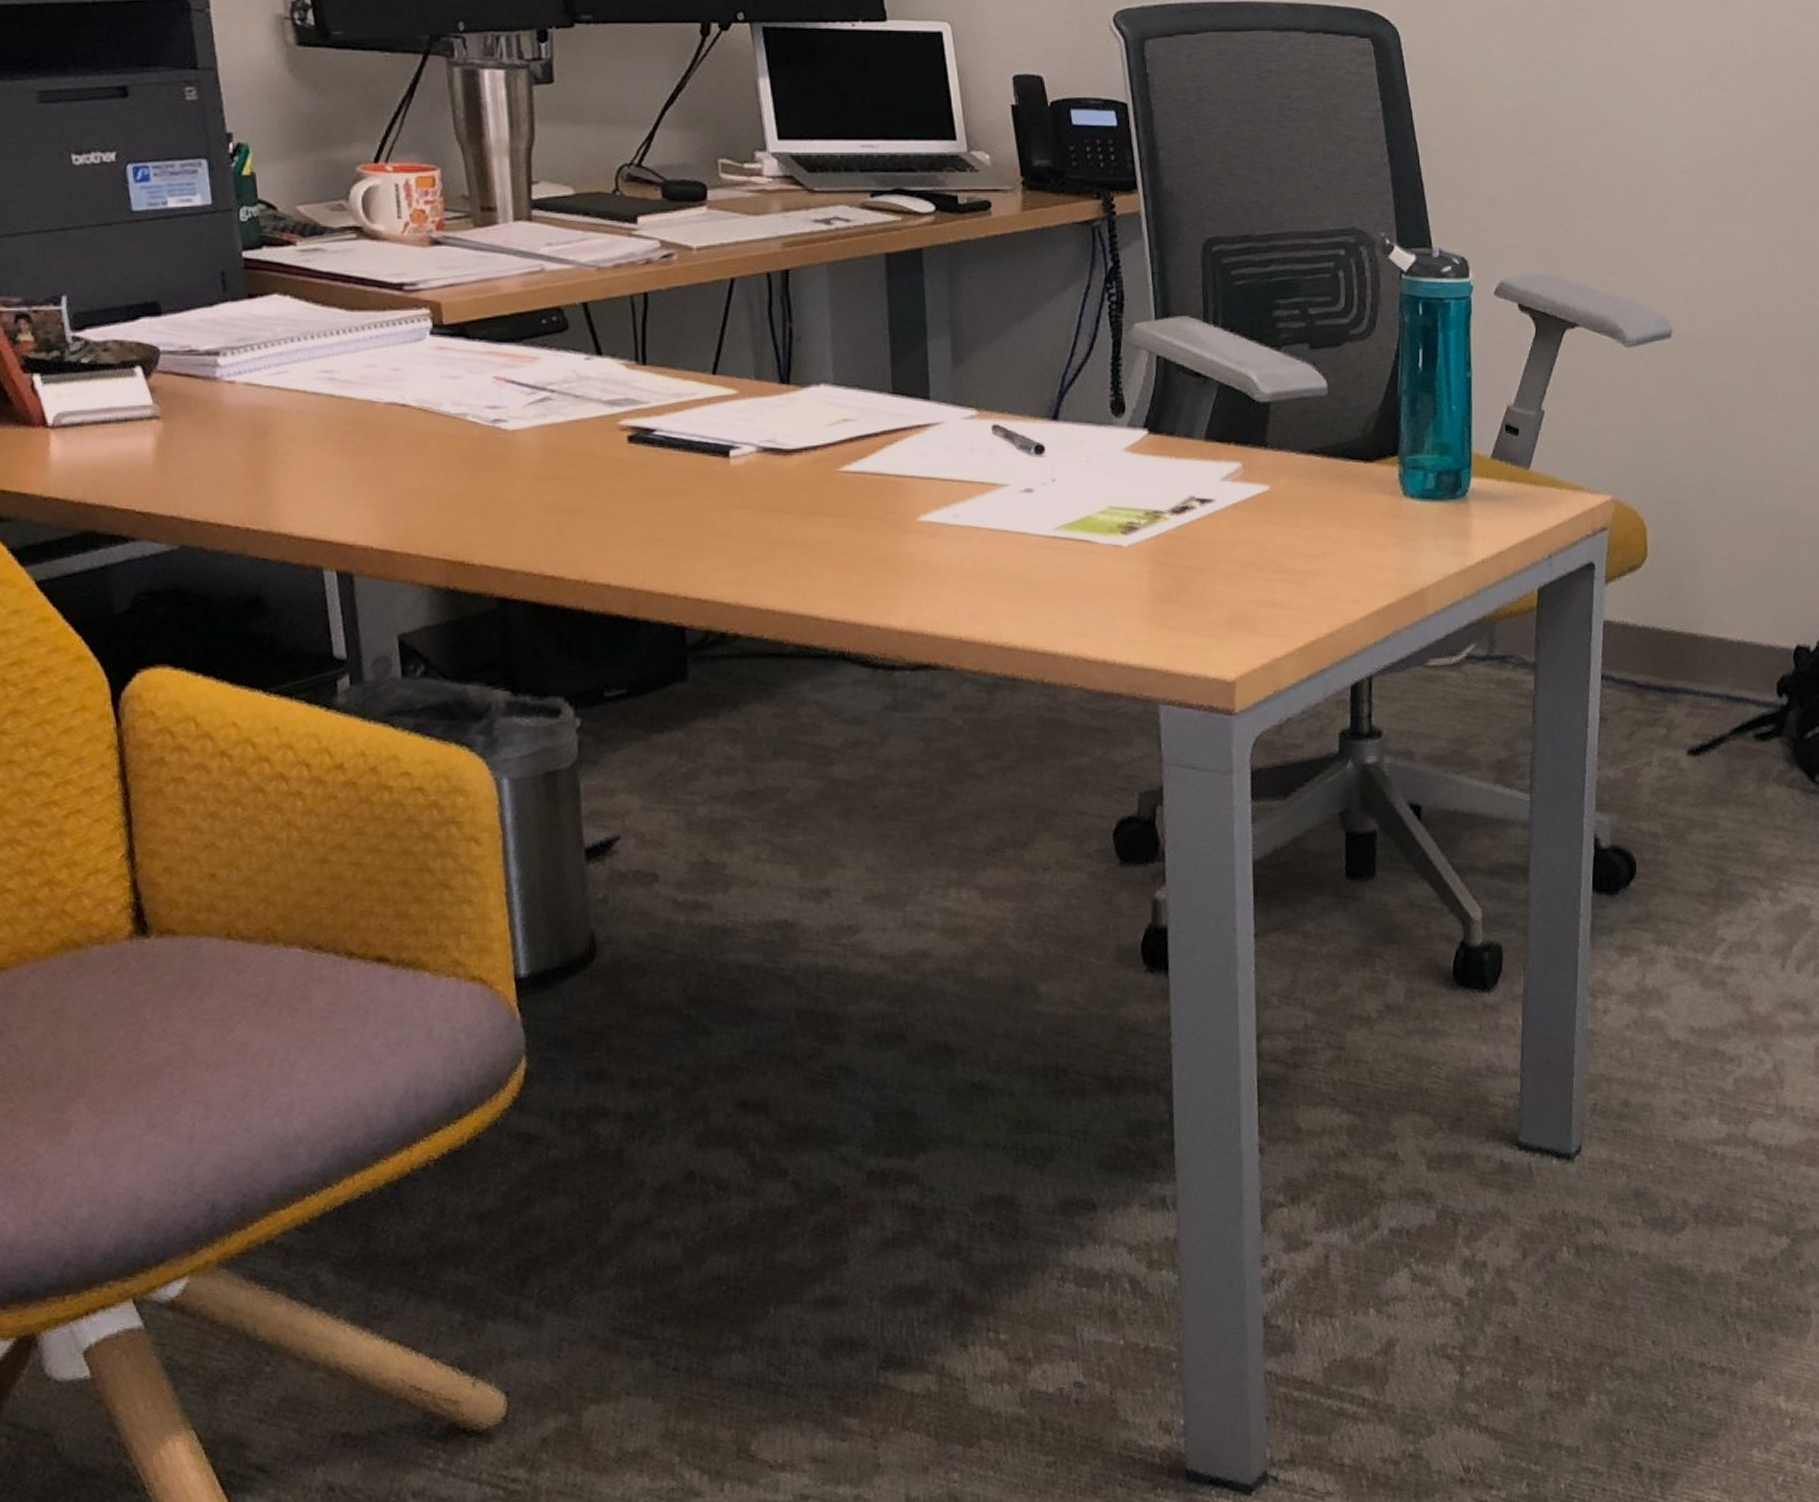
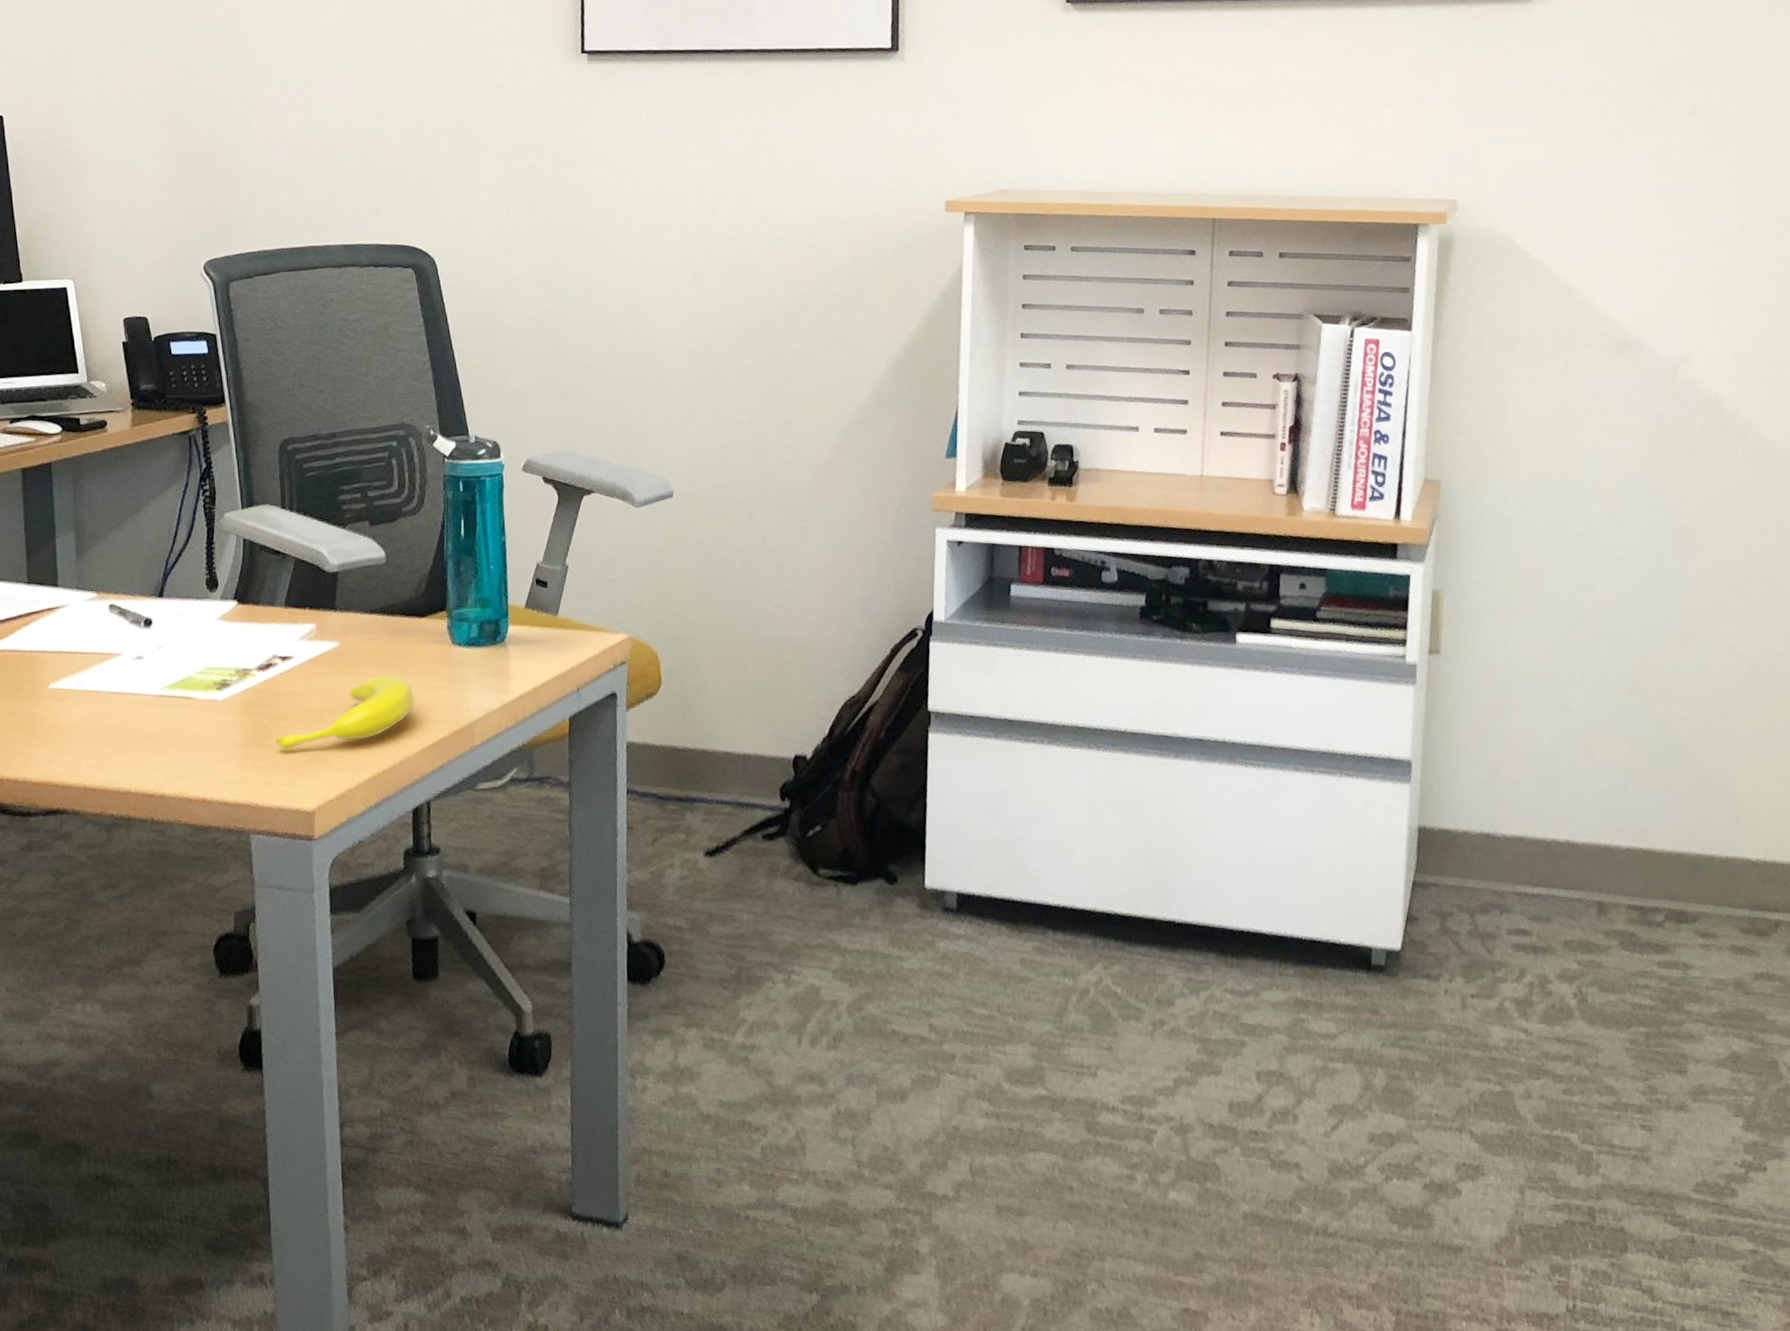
banana: none [1192,527,1358,611] -> present [276,675,415,752]

